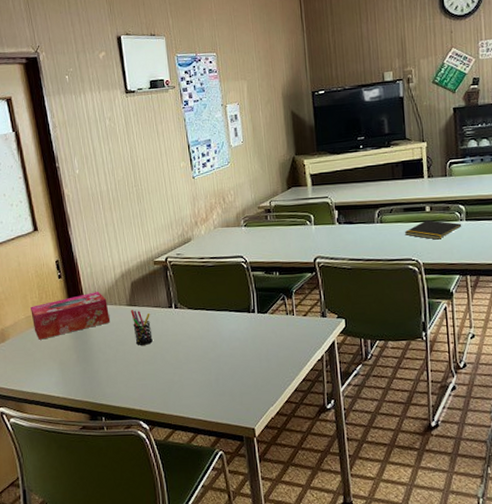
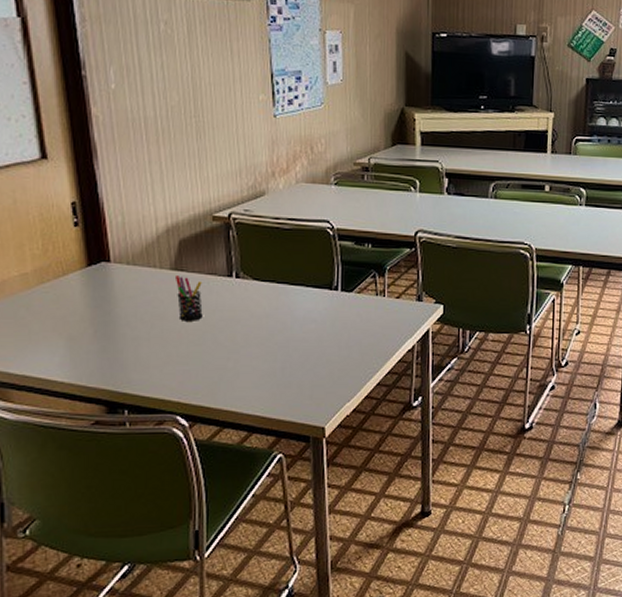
tissue box: present [31,292,111,340] -> none [29,248,146,306]
notepad: present [404,220,462,240] -> none [519,201,581,224]

